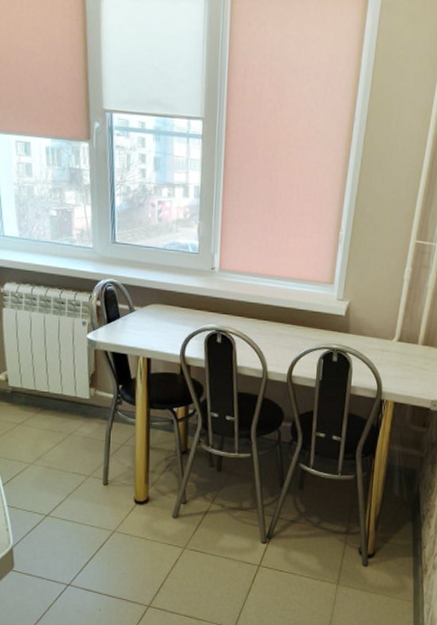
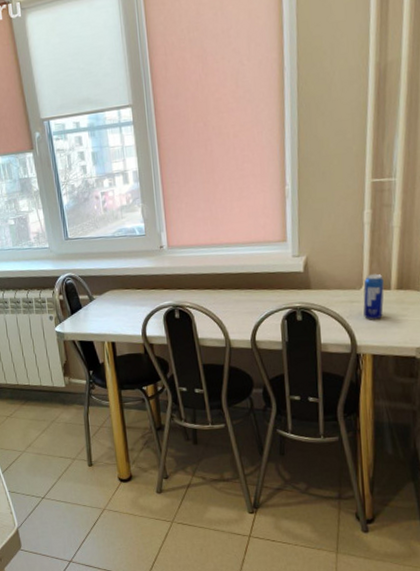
beverage can: none [392,327,413,370] -> present [363,273,384,320]

